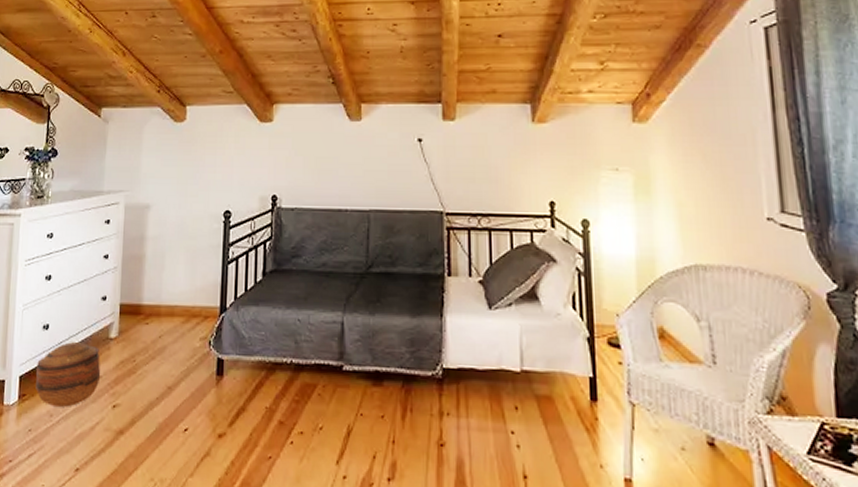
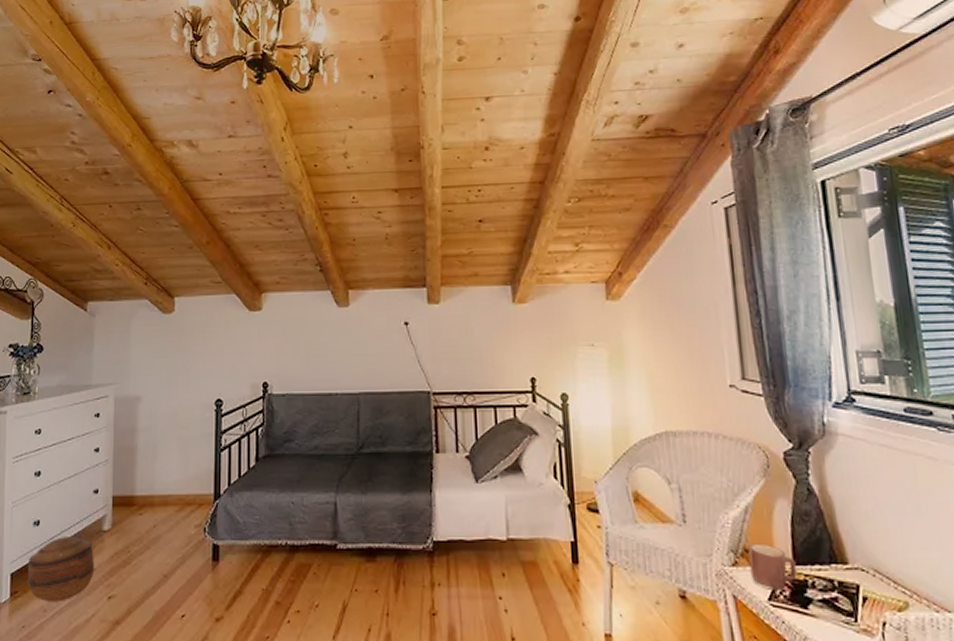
mug: none [785,391,840,444] -> present [748,543,797,590]

